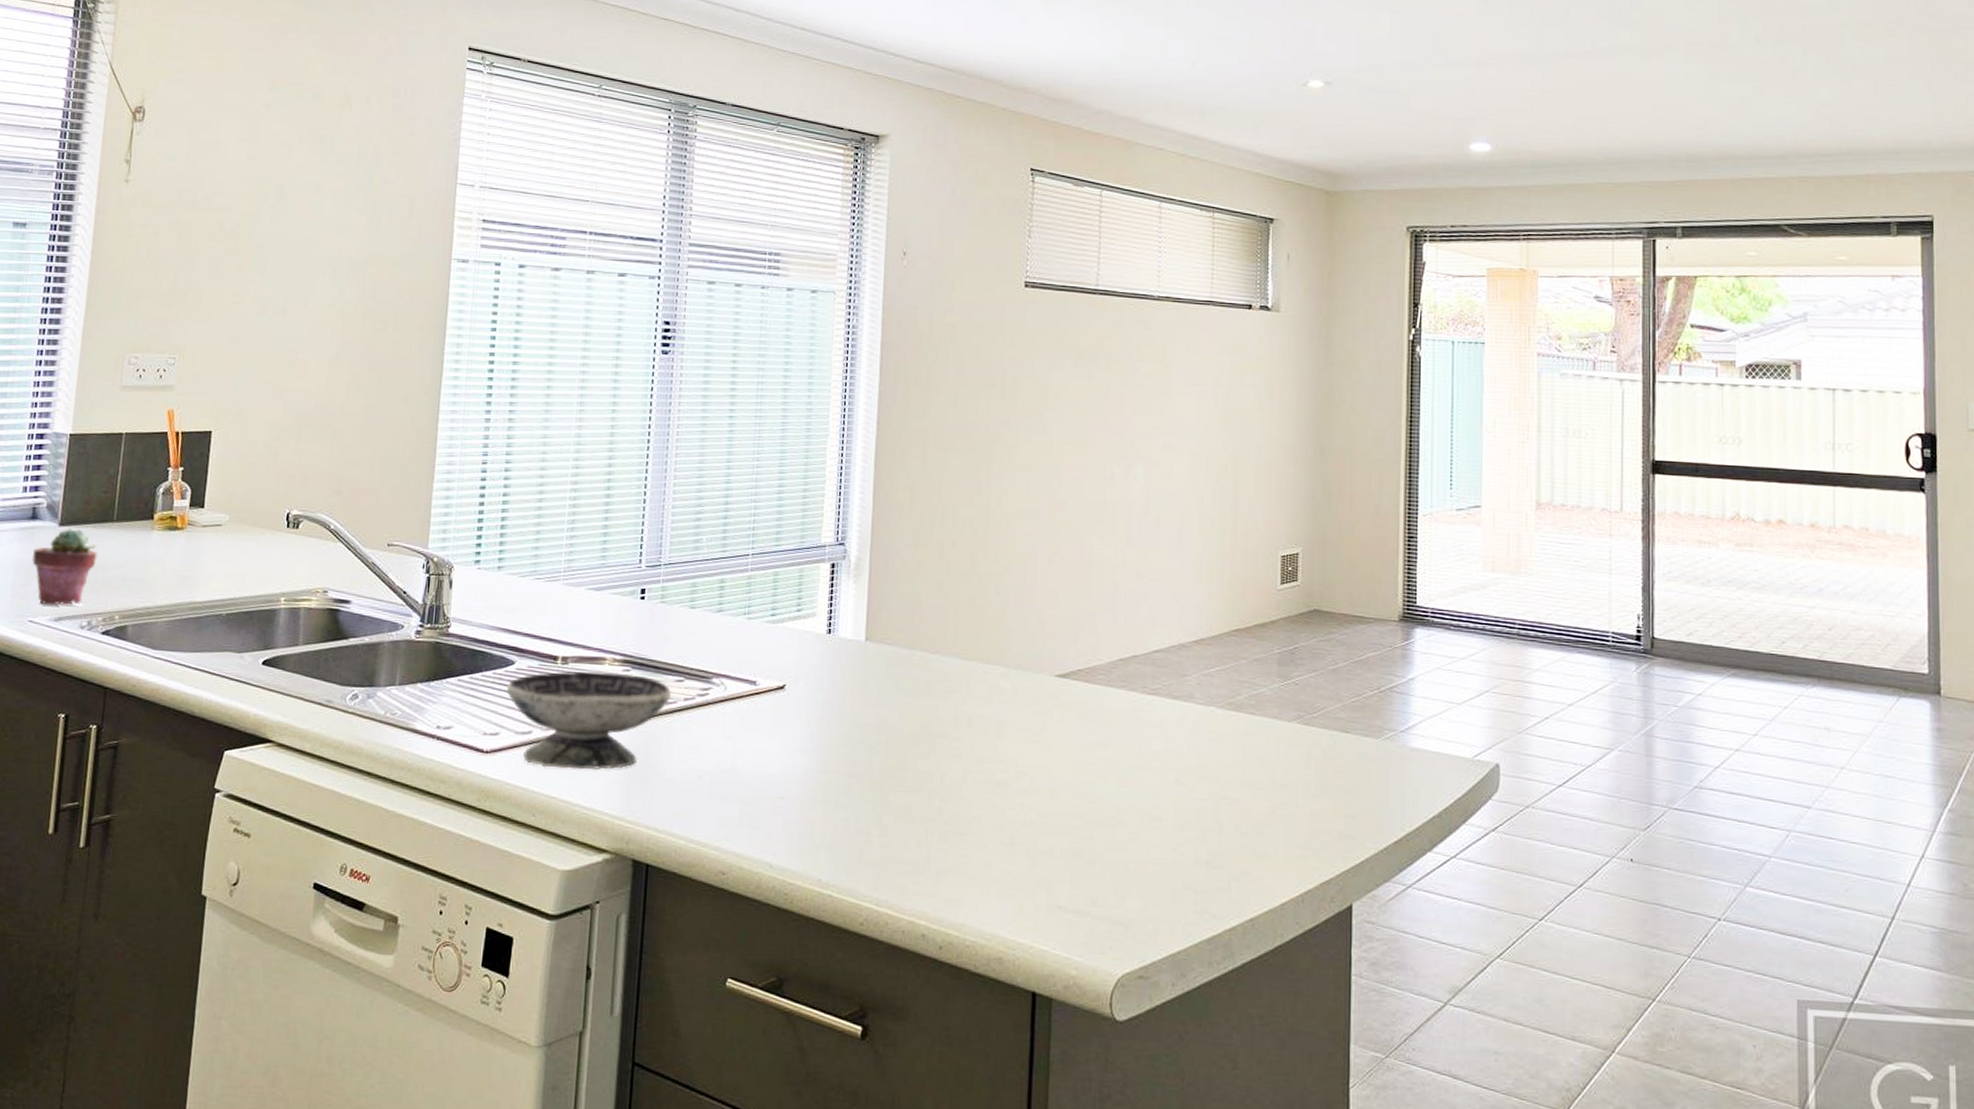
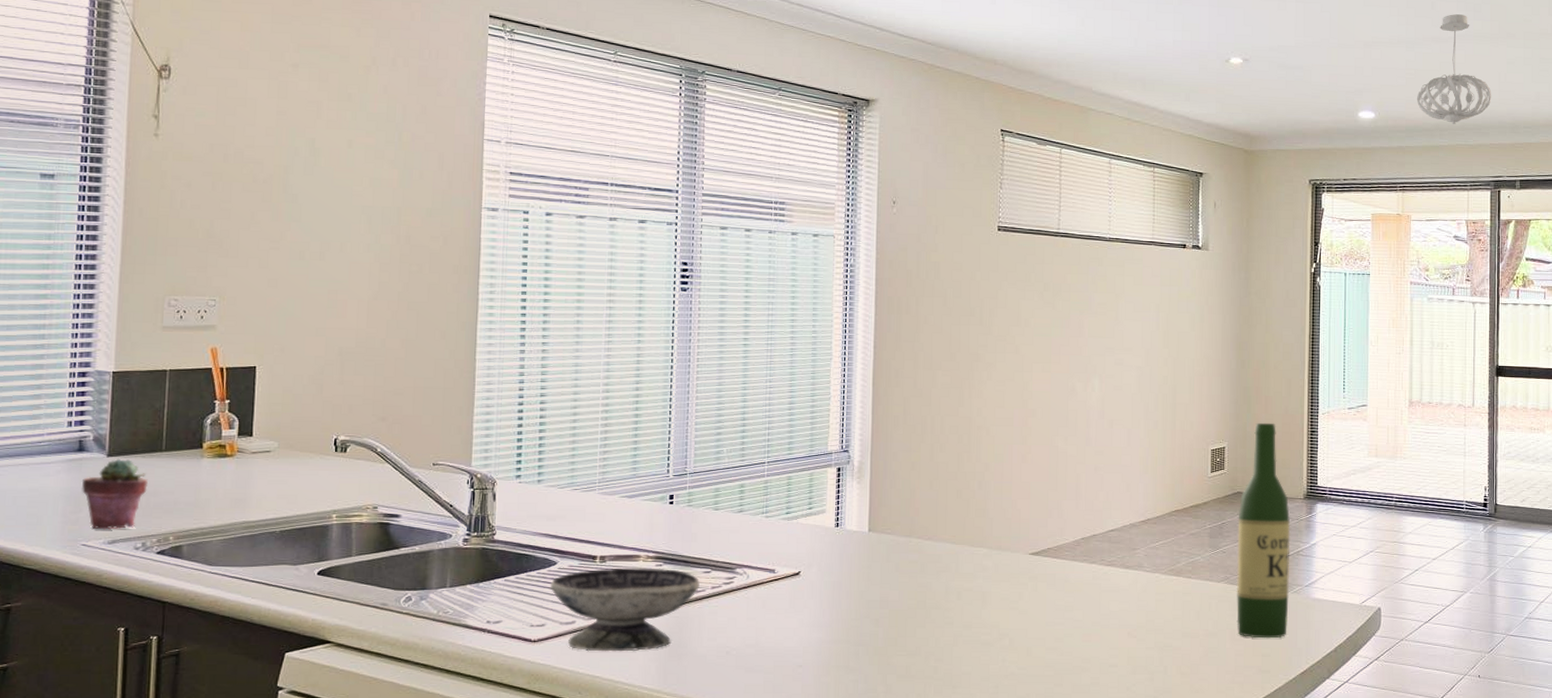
wine bottle: none [1312,524,1382,796] -> present [1236,422,1291,639]
pendant light: none [1546,23,1644,158] -> present [1417,14,1492,124]

